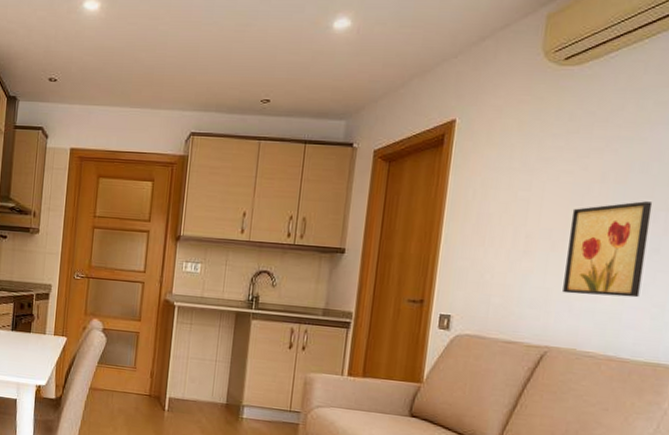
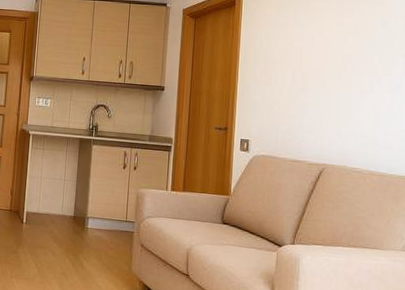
wall art: present [562,201,653,298] -> none [332,49,393,125]

